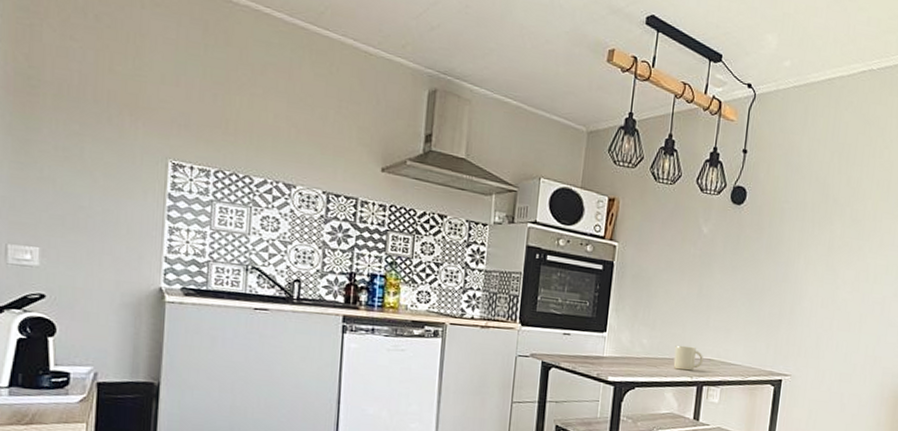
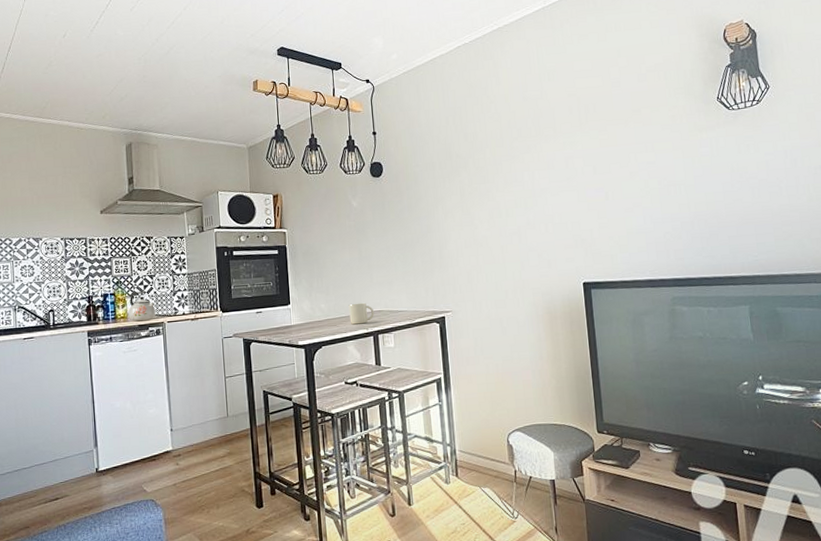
kettle: none [399,279,438,318] -> present [127,291,156,322]

